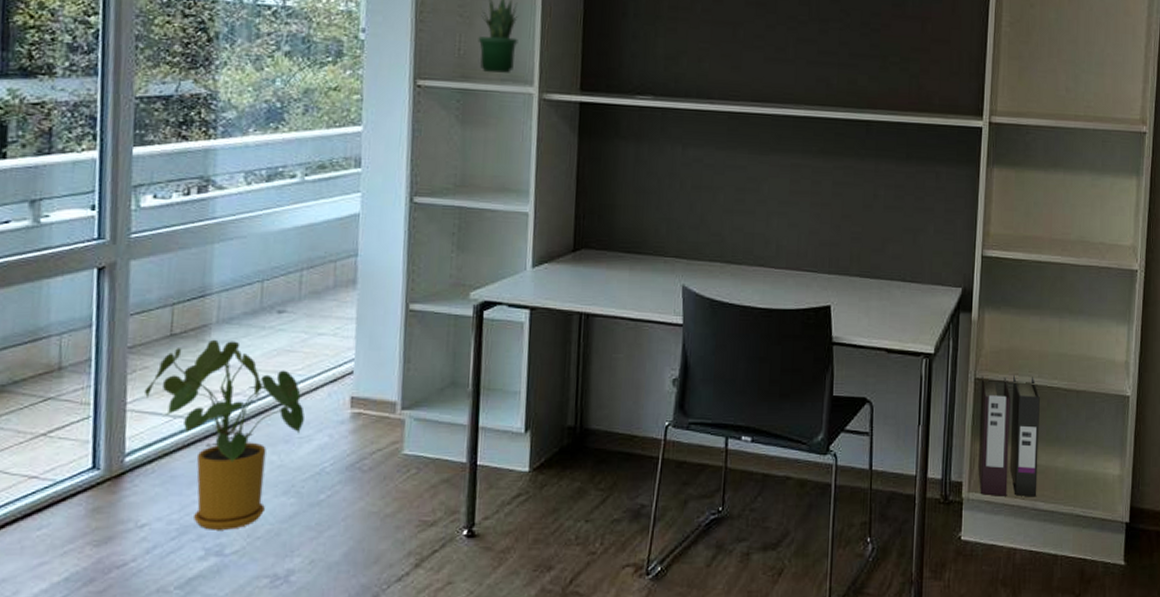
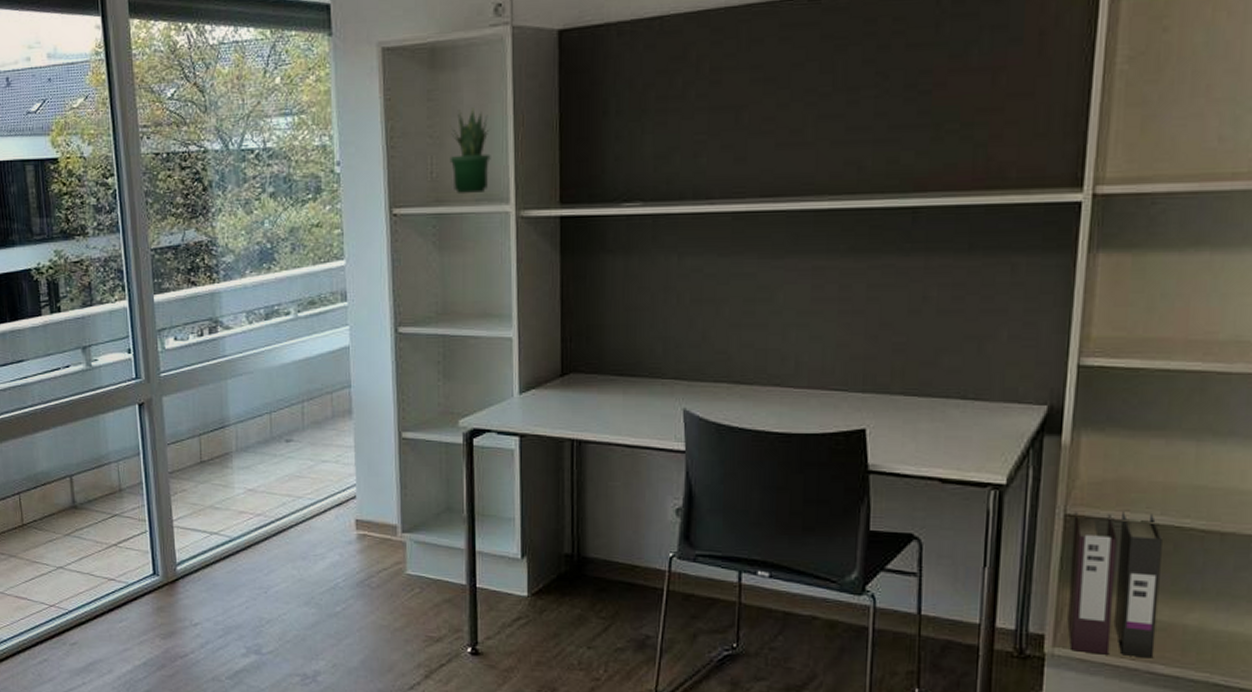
house plant: present [143,339,305,530] -> none [185,465,317,633]

